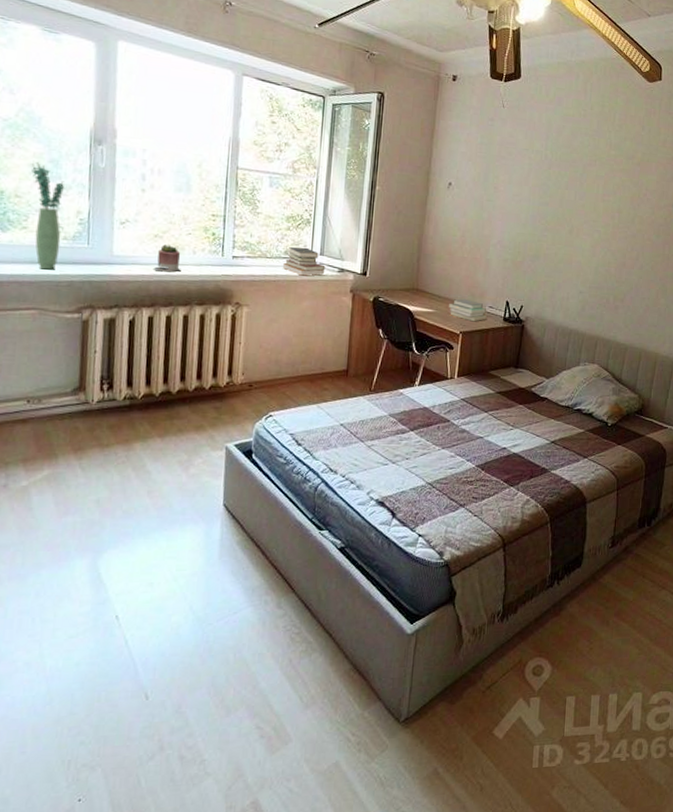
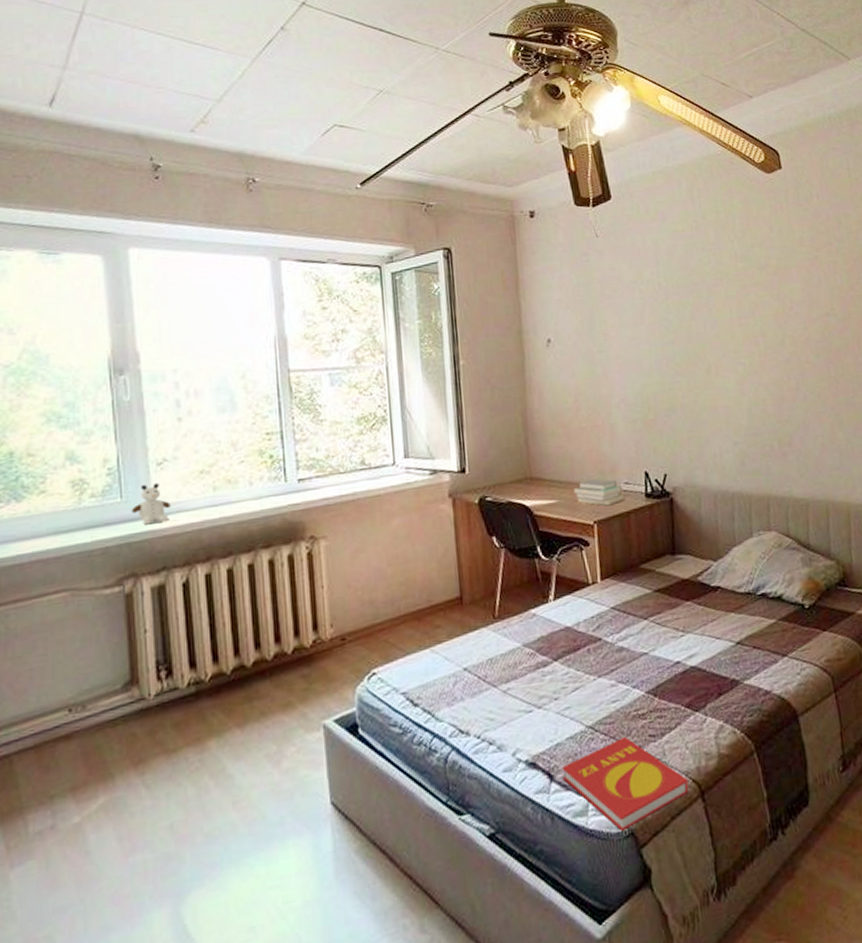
vase: present [32,162,65,270] -> none [44,410,88,540]
stuffed animal: none [95,237,128,271] -> present [131,482,171,525]
succulent planter: present [153,244,181,273] -> none [203,480,238,516]
books: present [282,247,326,276] -> none [360,451,414,488]
book: none [402,494,495,563] -> present [562,736,689,833]

